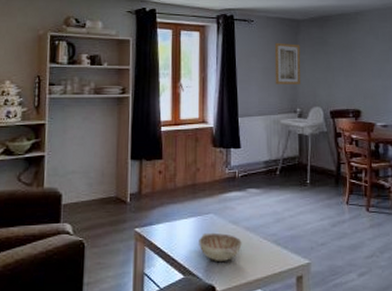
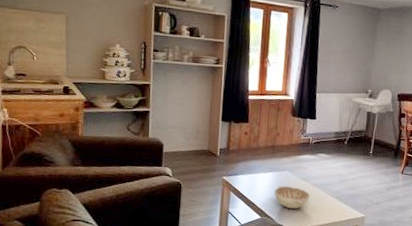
wall art: present [274,42,301,84] -> none [352,28,379,68]

